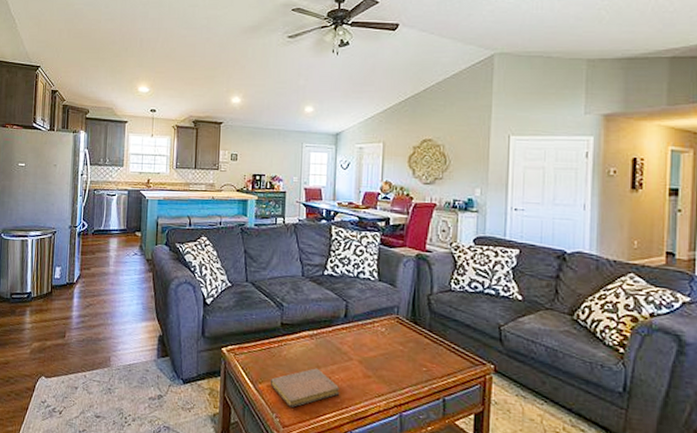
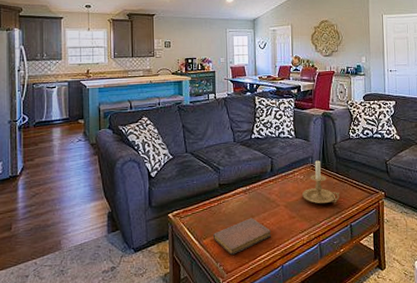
candle holder: none [382,310,431,369] -> present [302,159,340,204]

